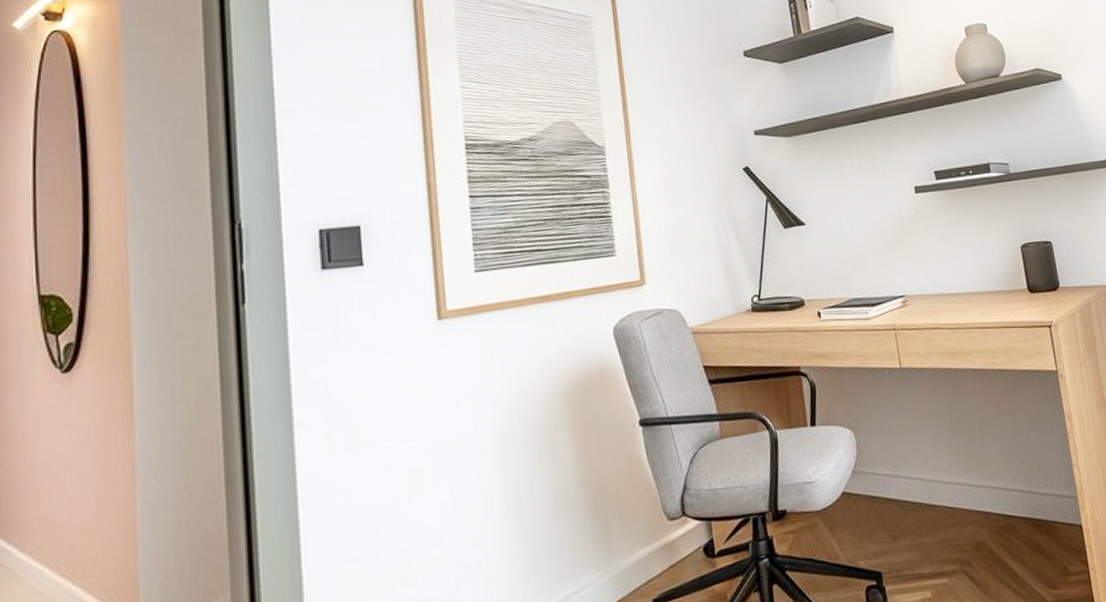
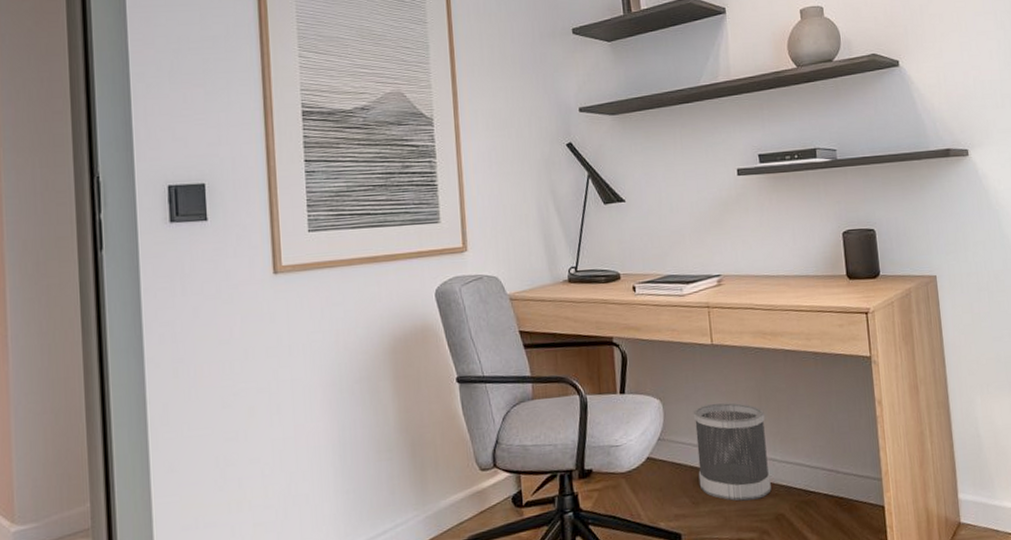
wastebasket: none [886,428,970,532] -> present [693,402,771,501]

